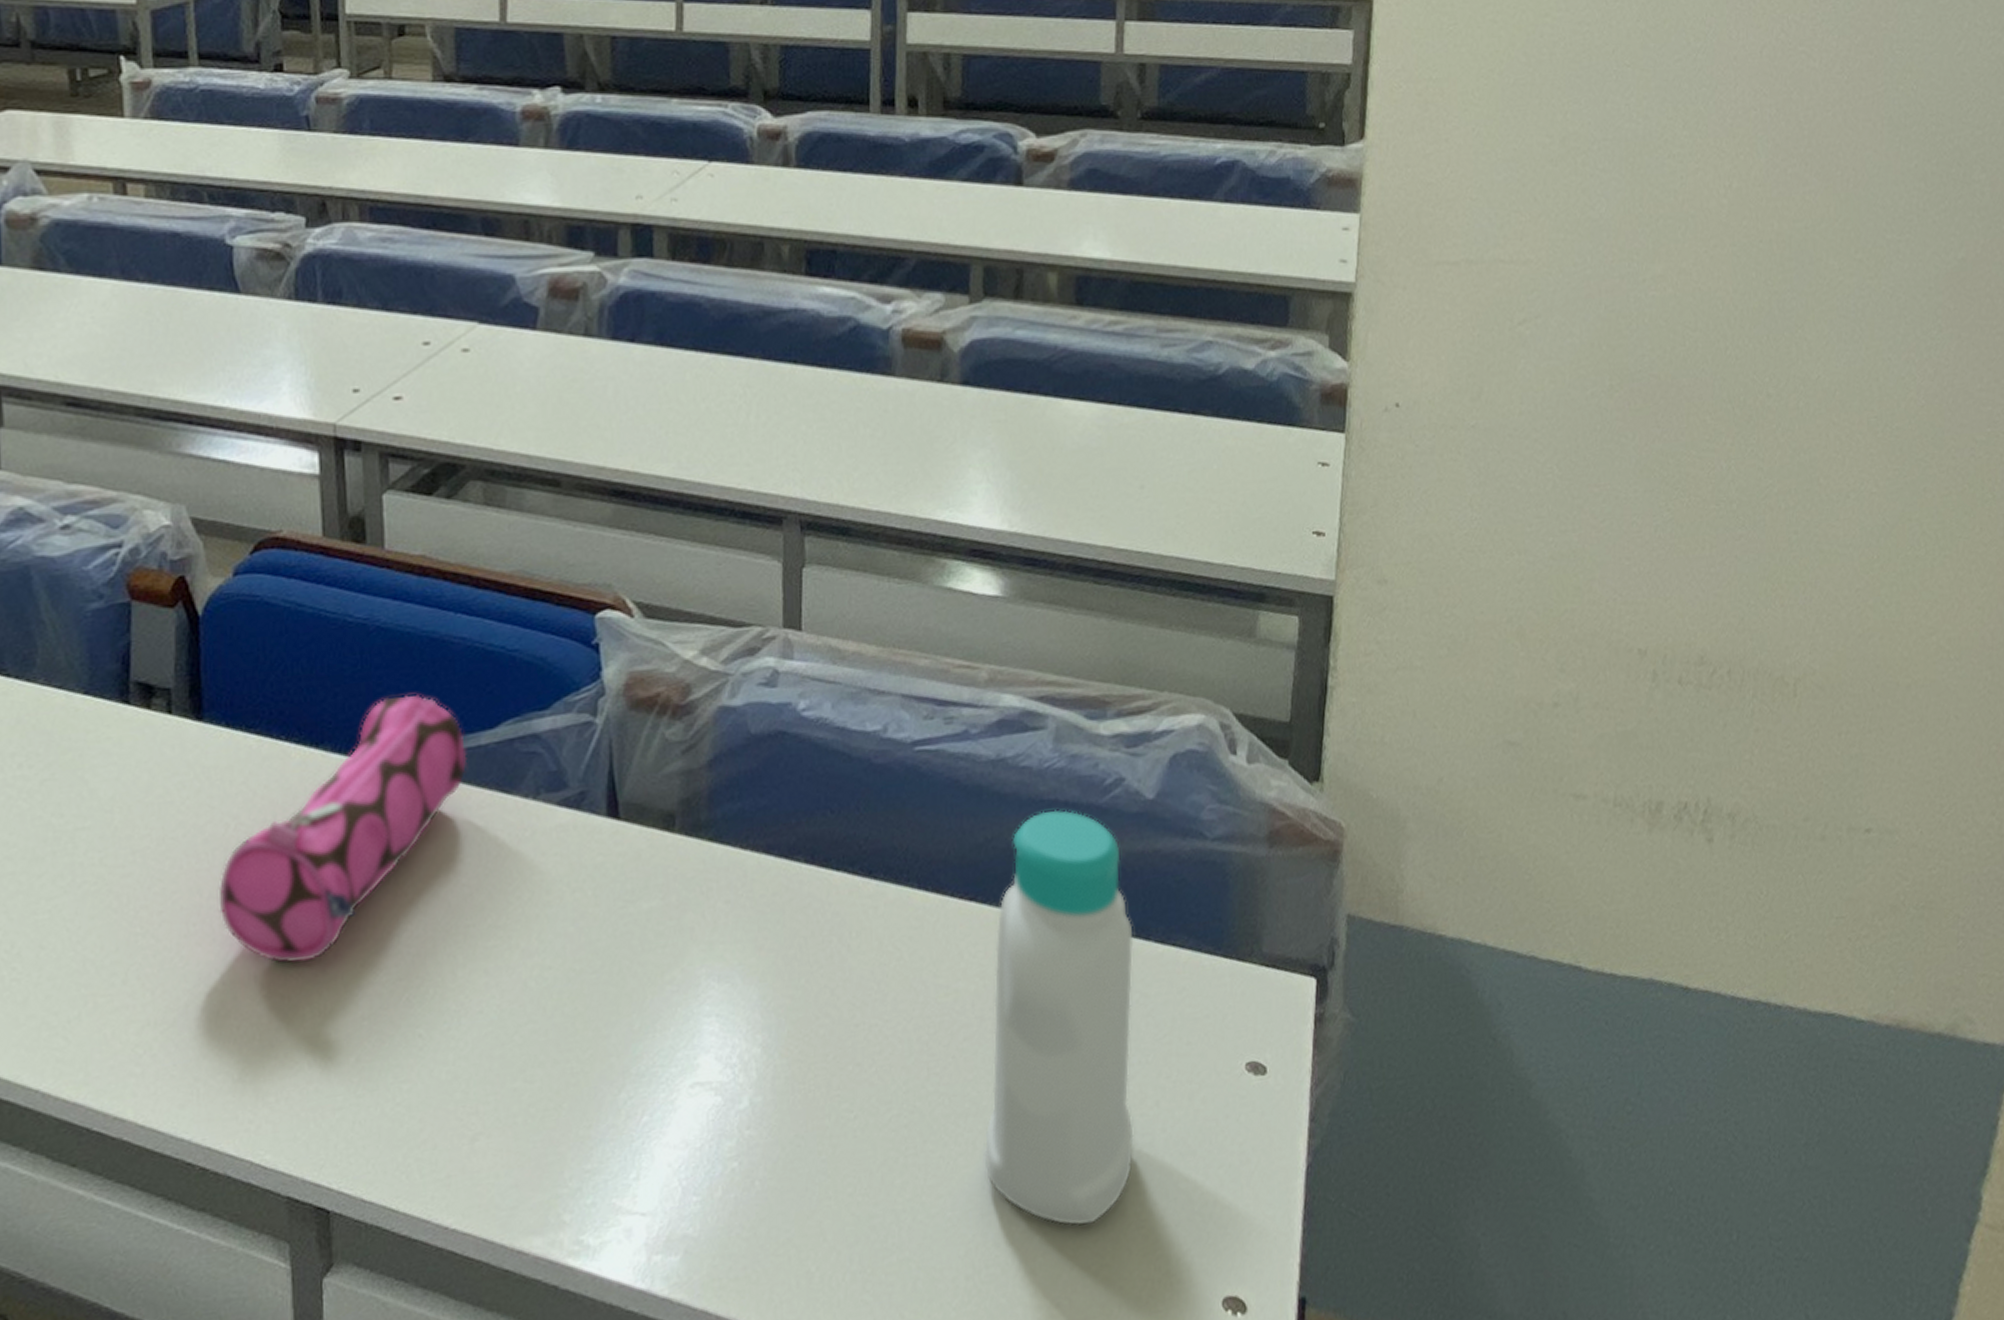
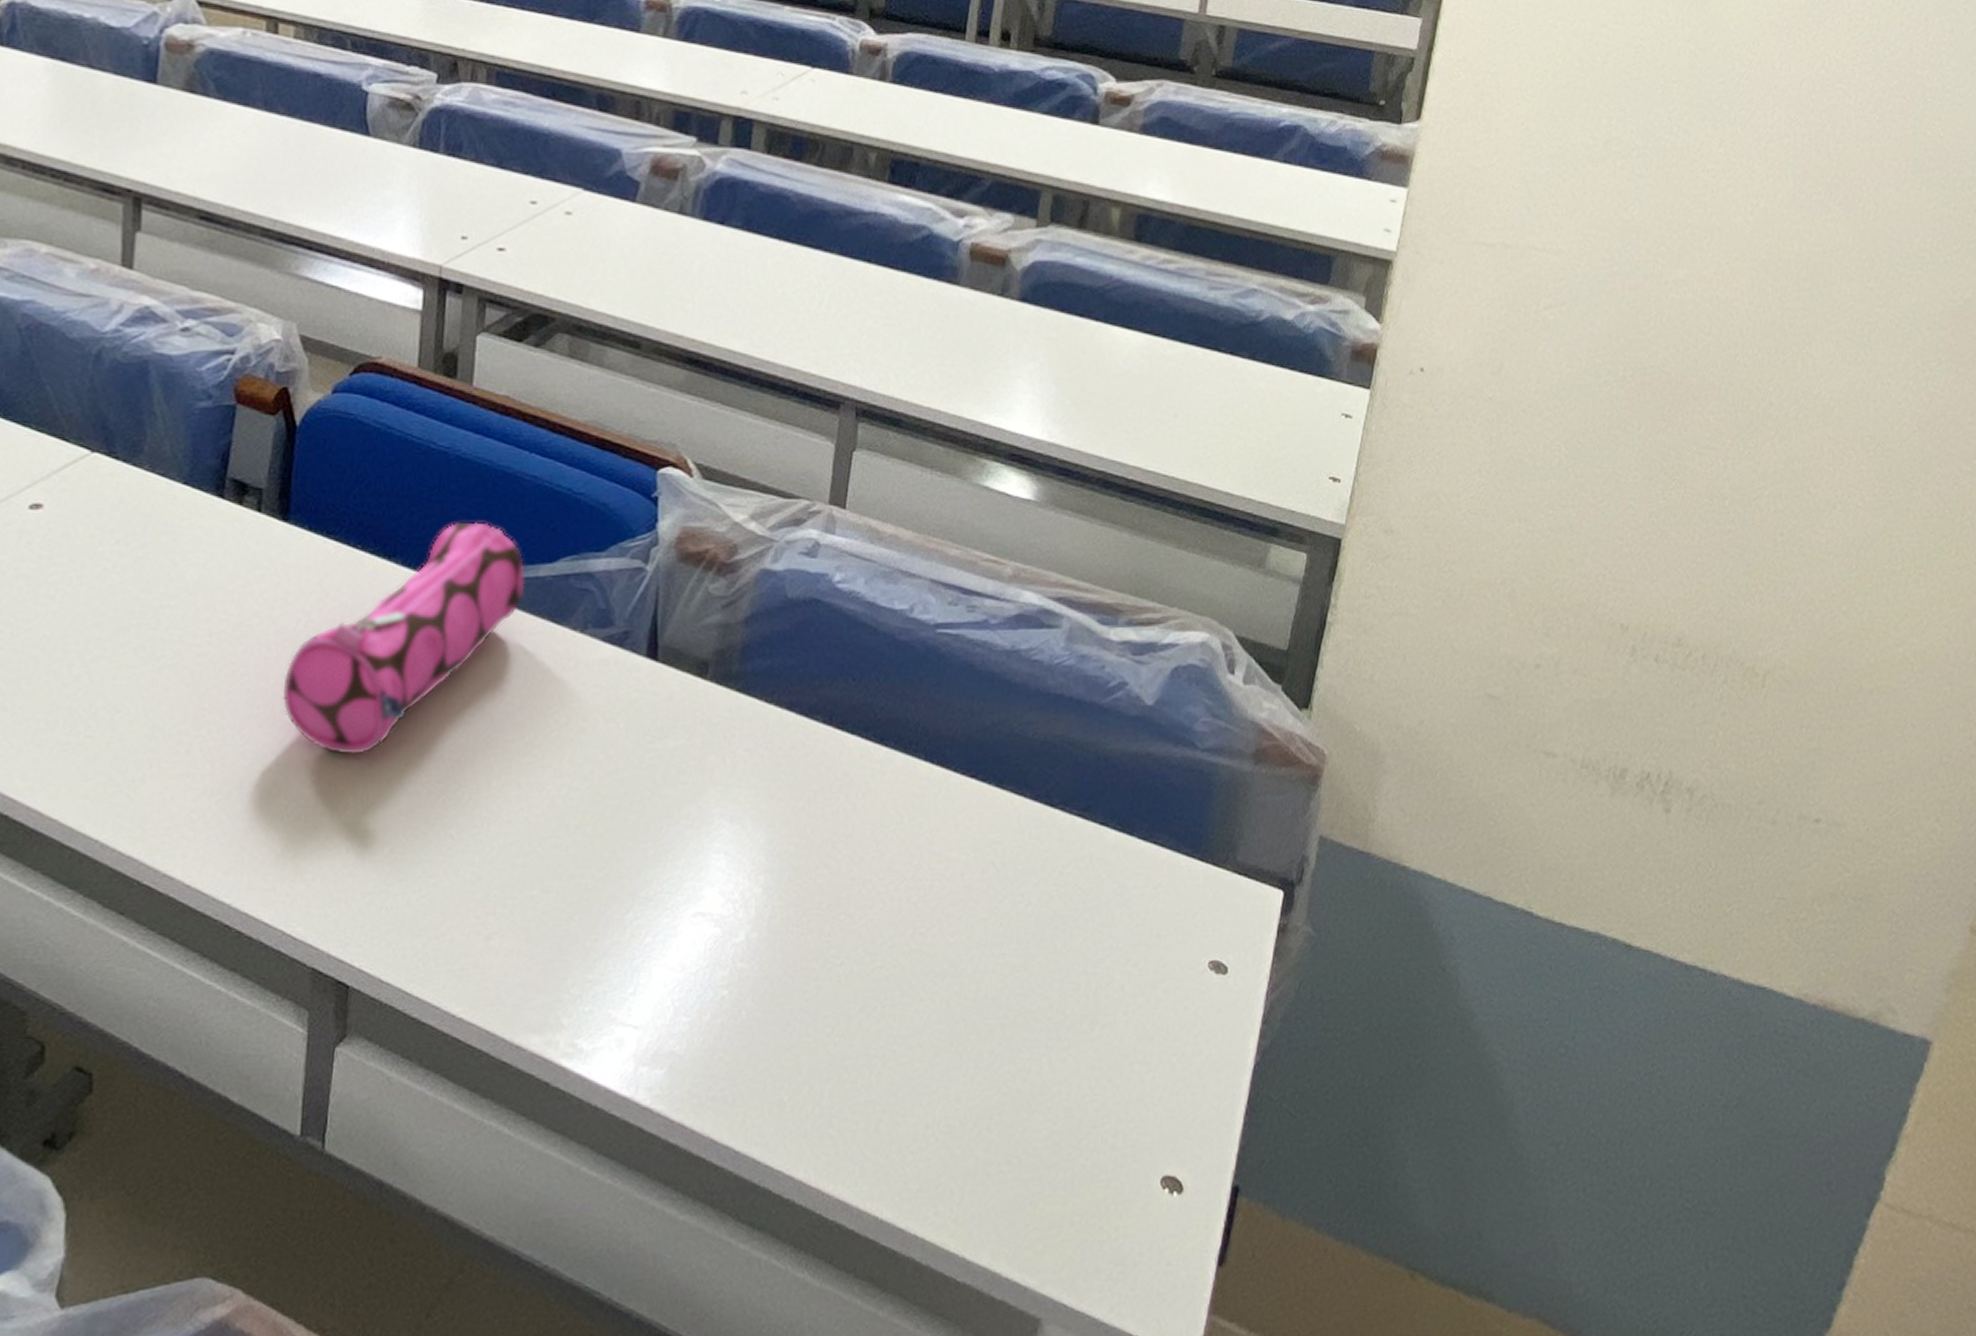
bottle: present [985,809,1134,1226] -> none [956,704,1120,1092]

